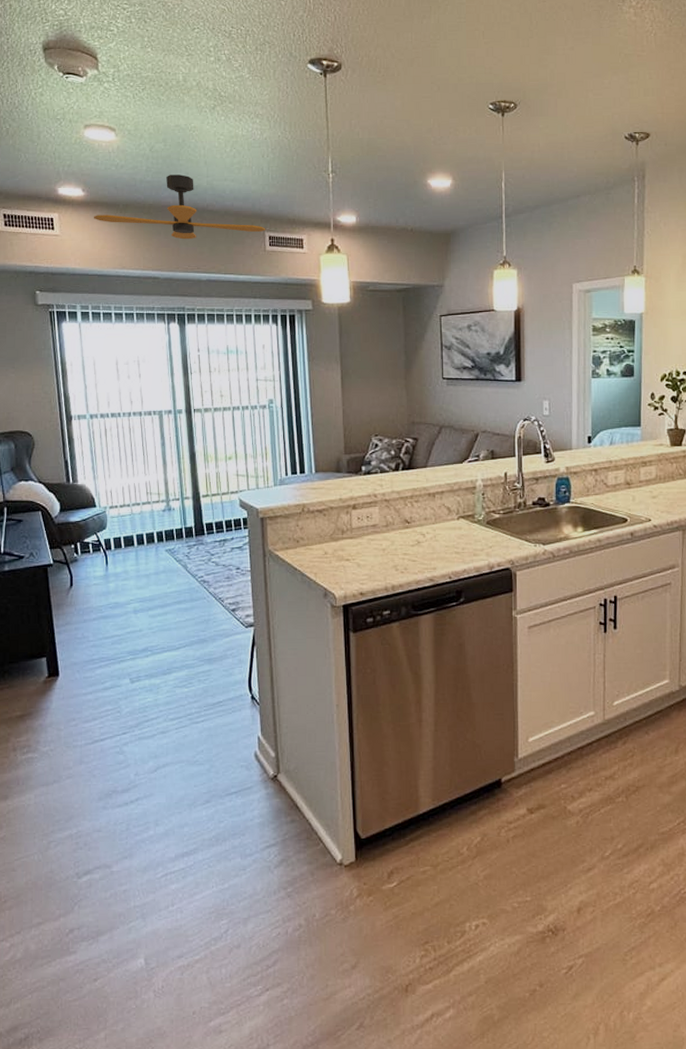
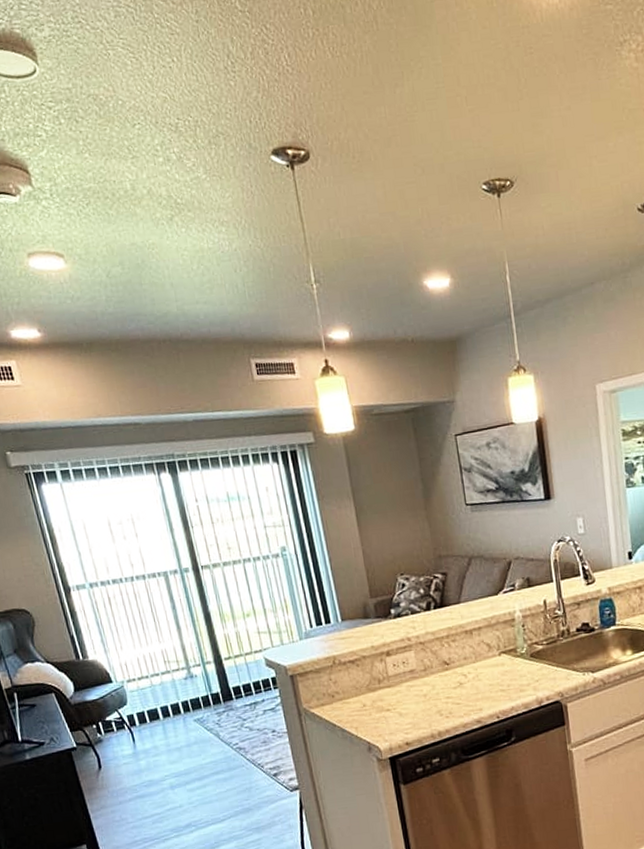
ceiling fan: present [94,175,266,240] -> none [56,301,251,377]

